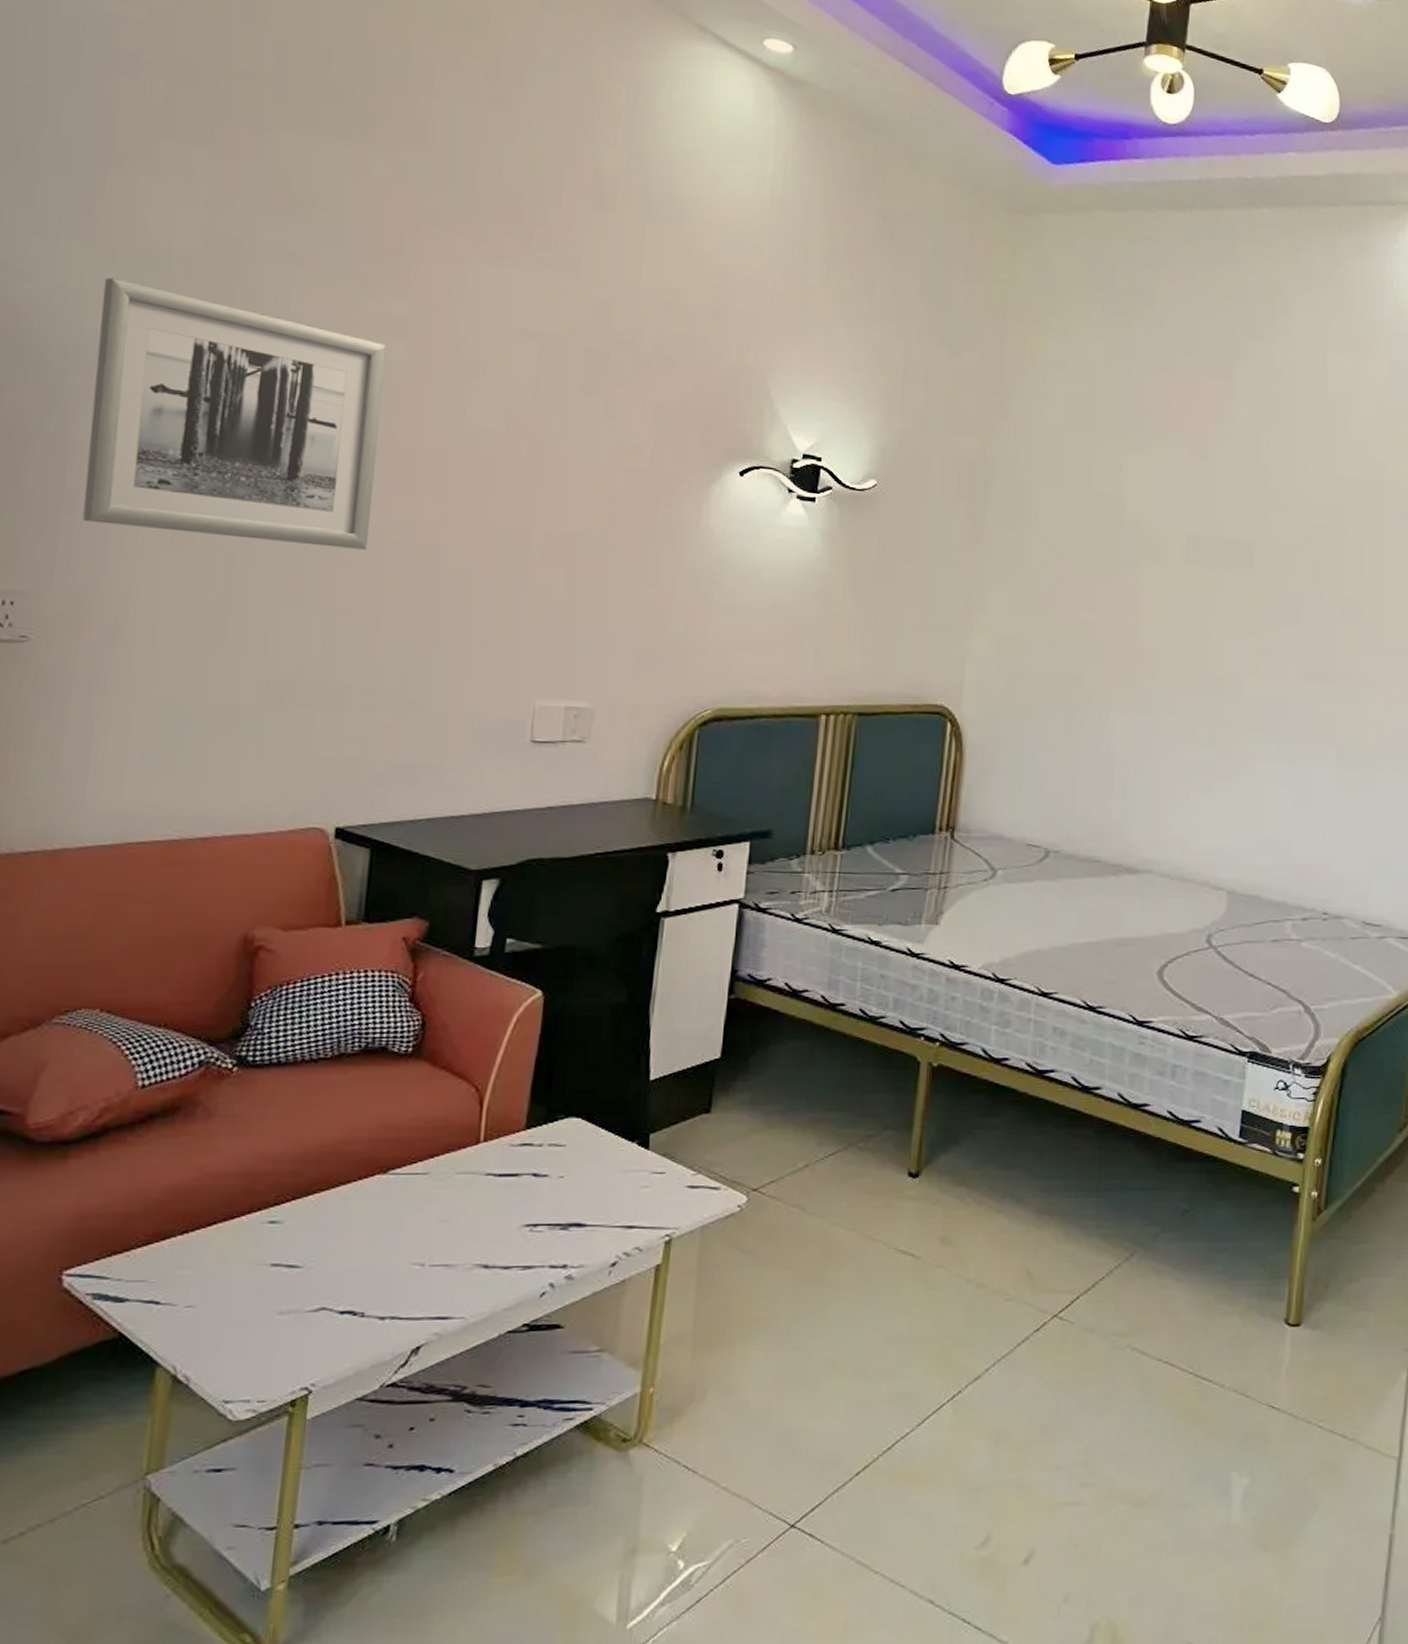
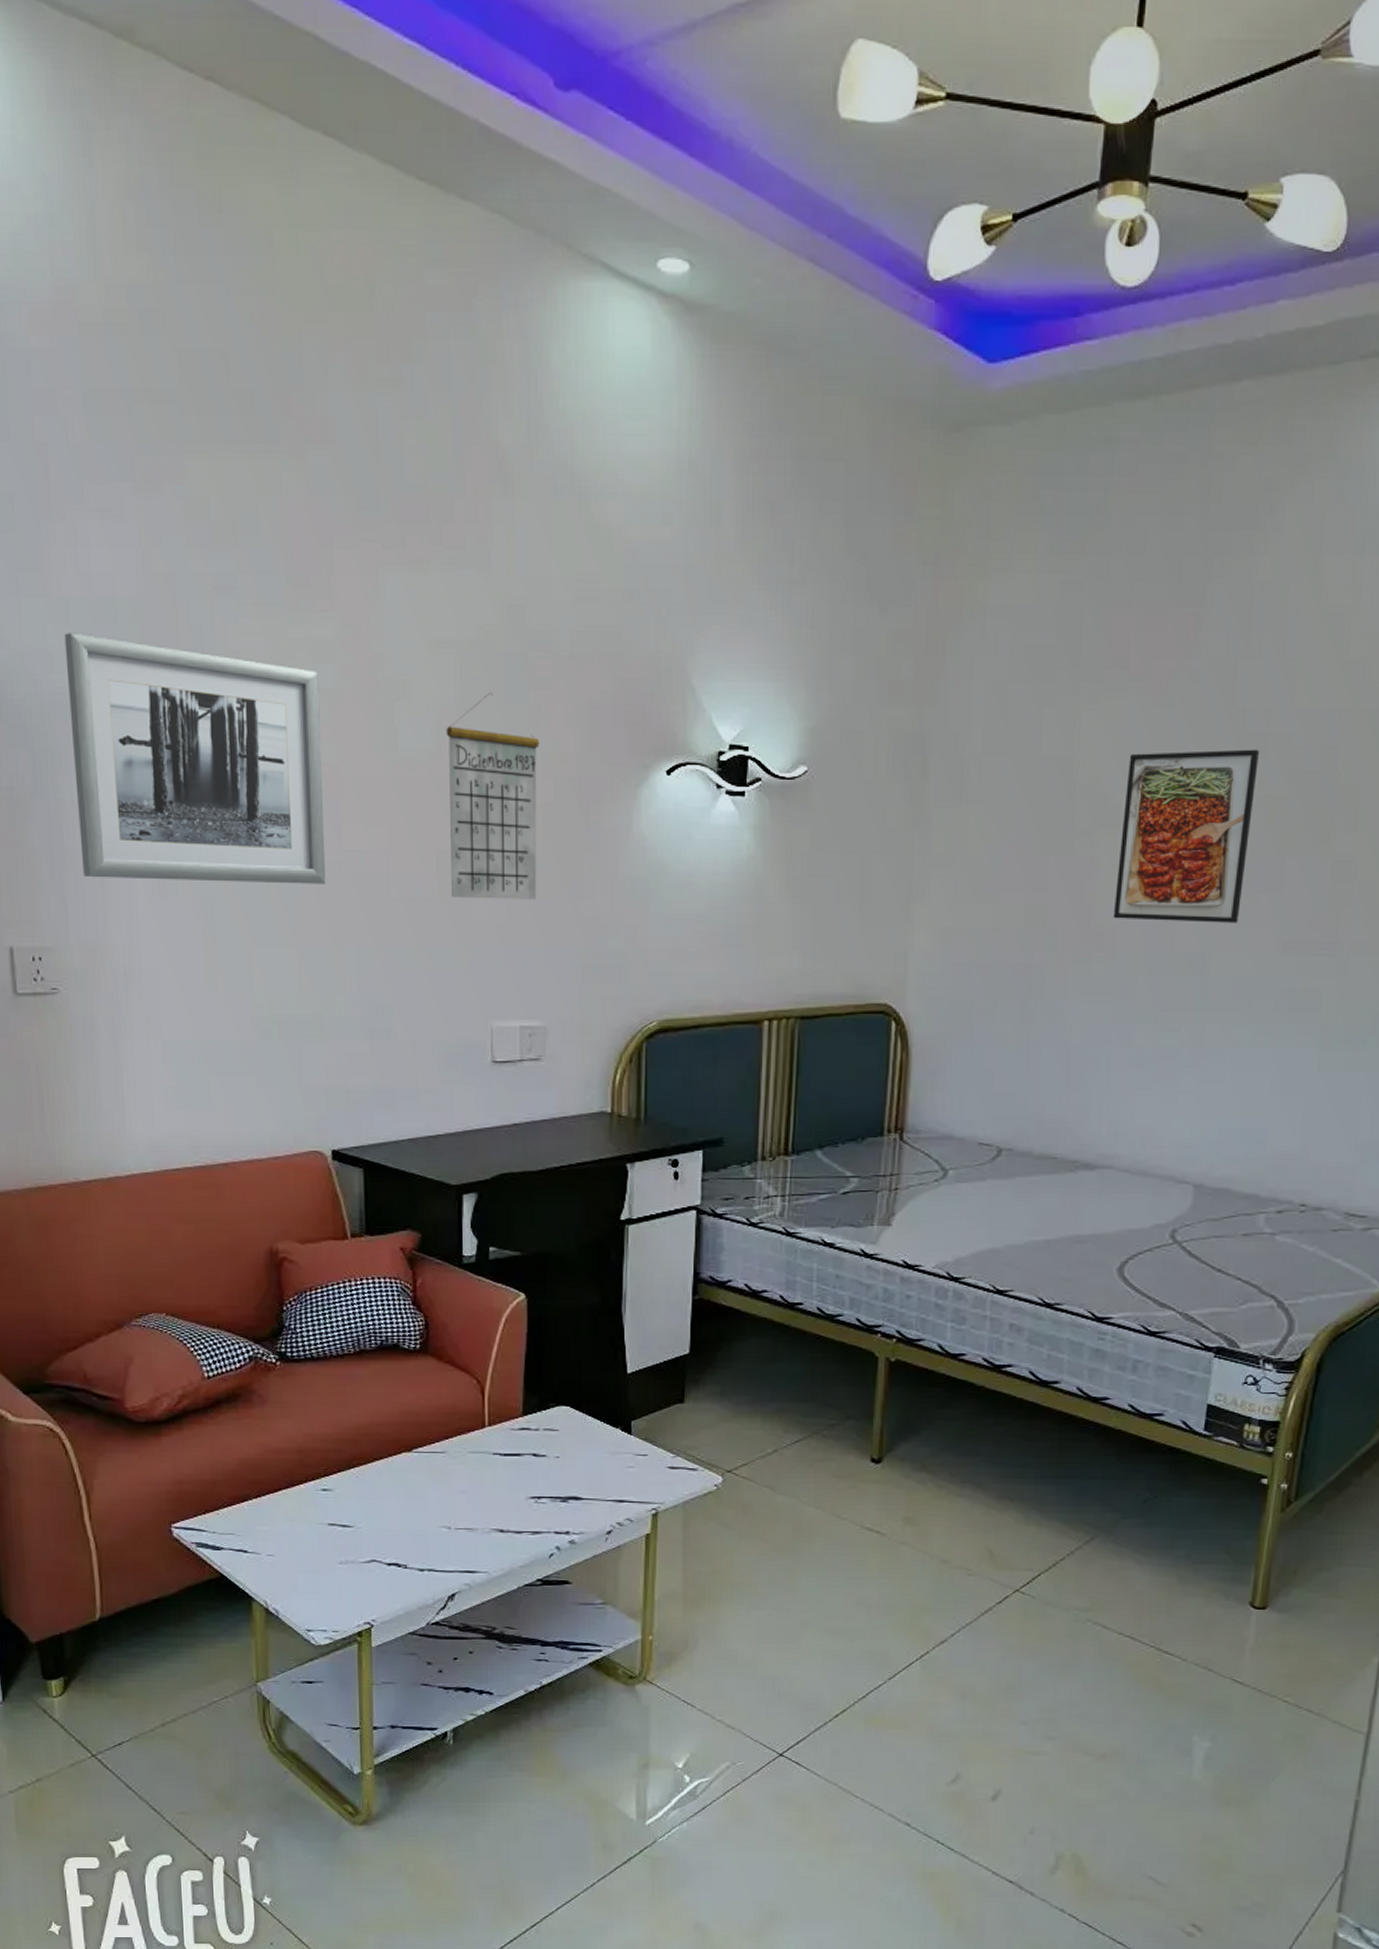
calendar: none [505,382,614,582] -> present [446,691,540,899]
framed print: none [1154,497,1280,651] -> present [1113,749,1260,923]

